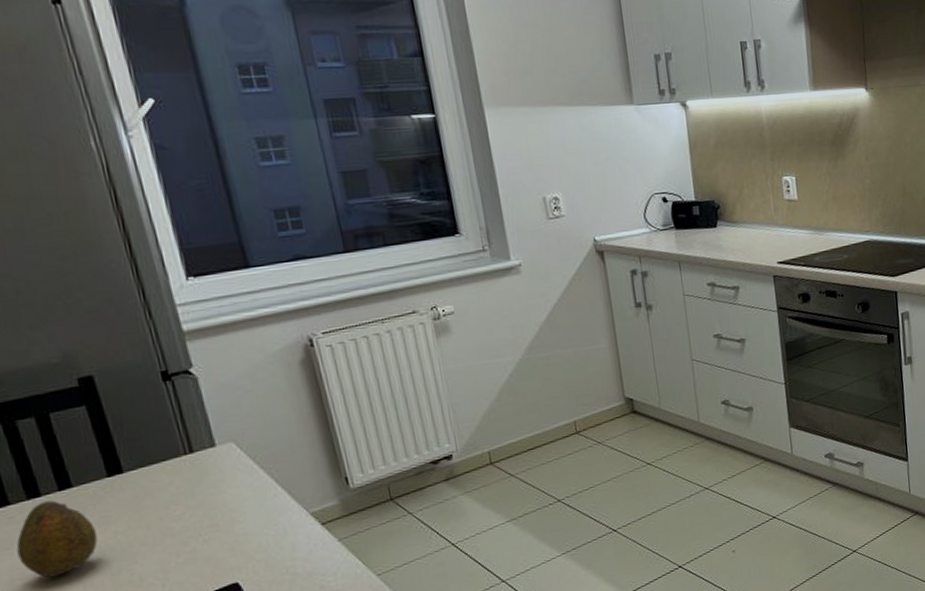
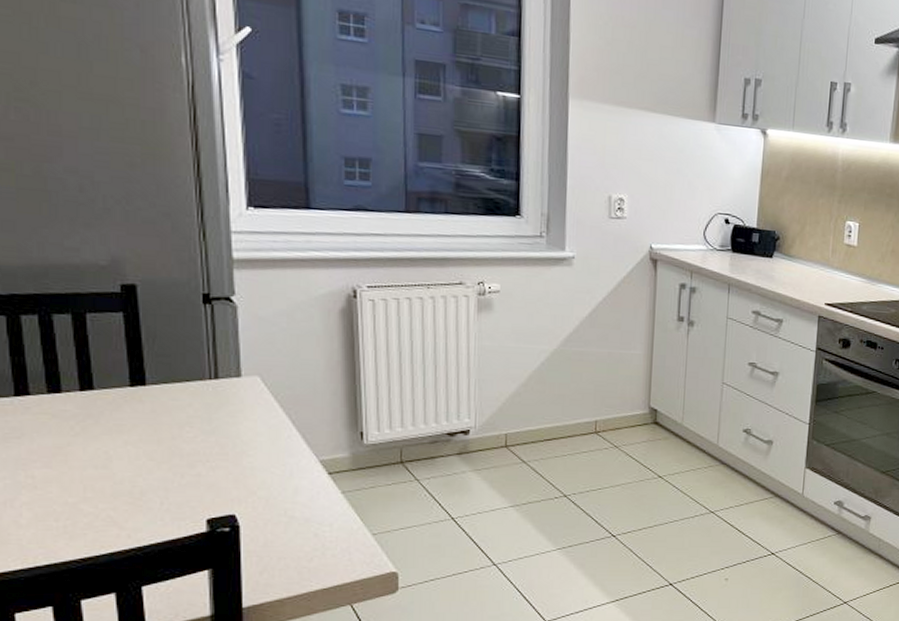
avocado: present [16,500,98,578] -> none [27,398,107,475]

